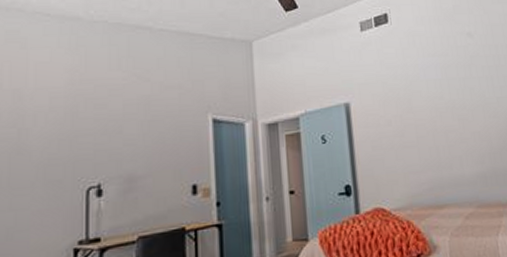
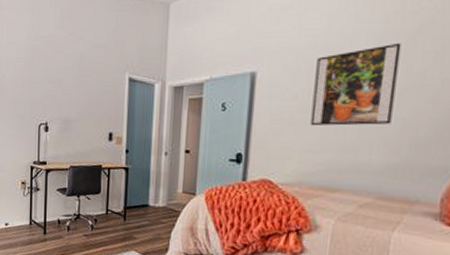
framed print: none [400,71,471,148] -> present [310,42,402,126]

